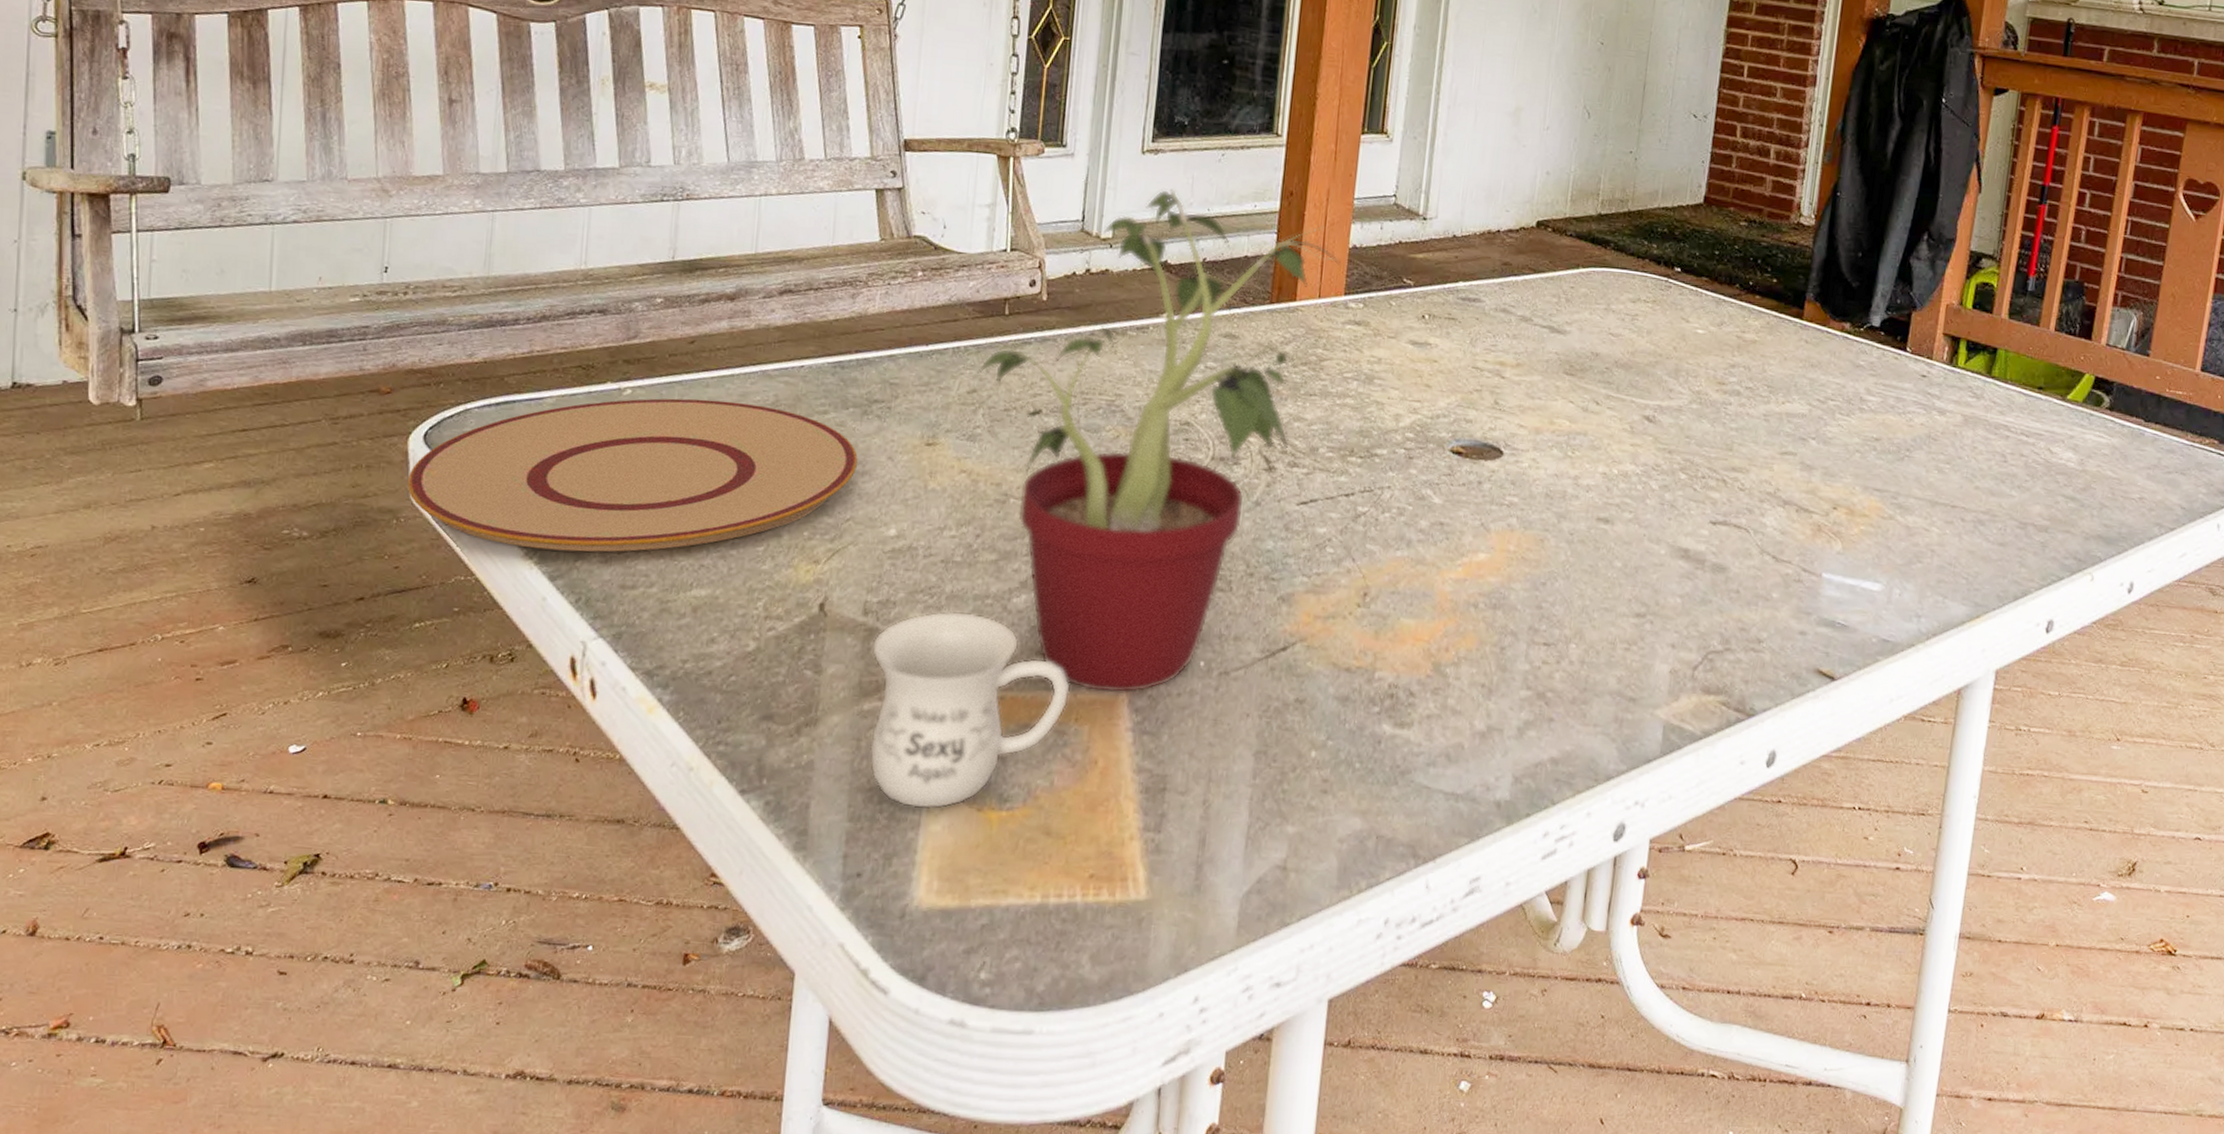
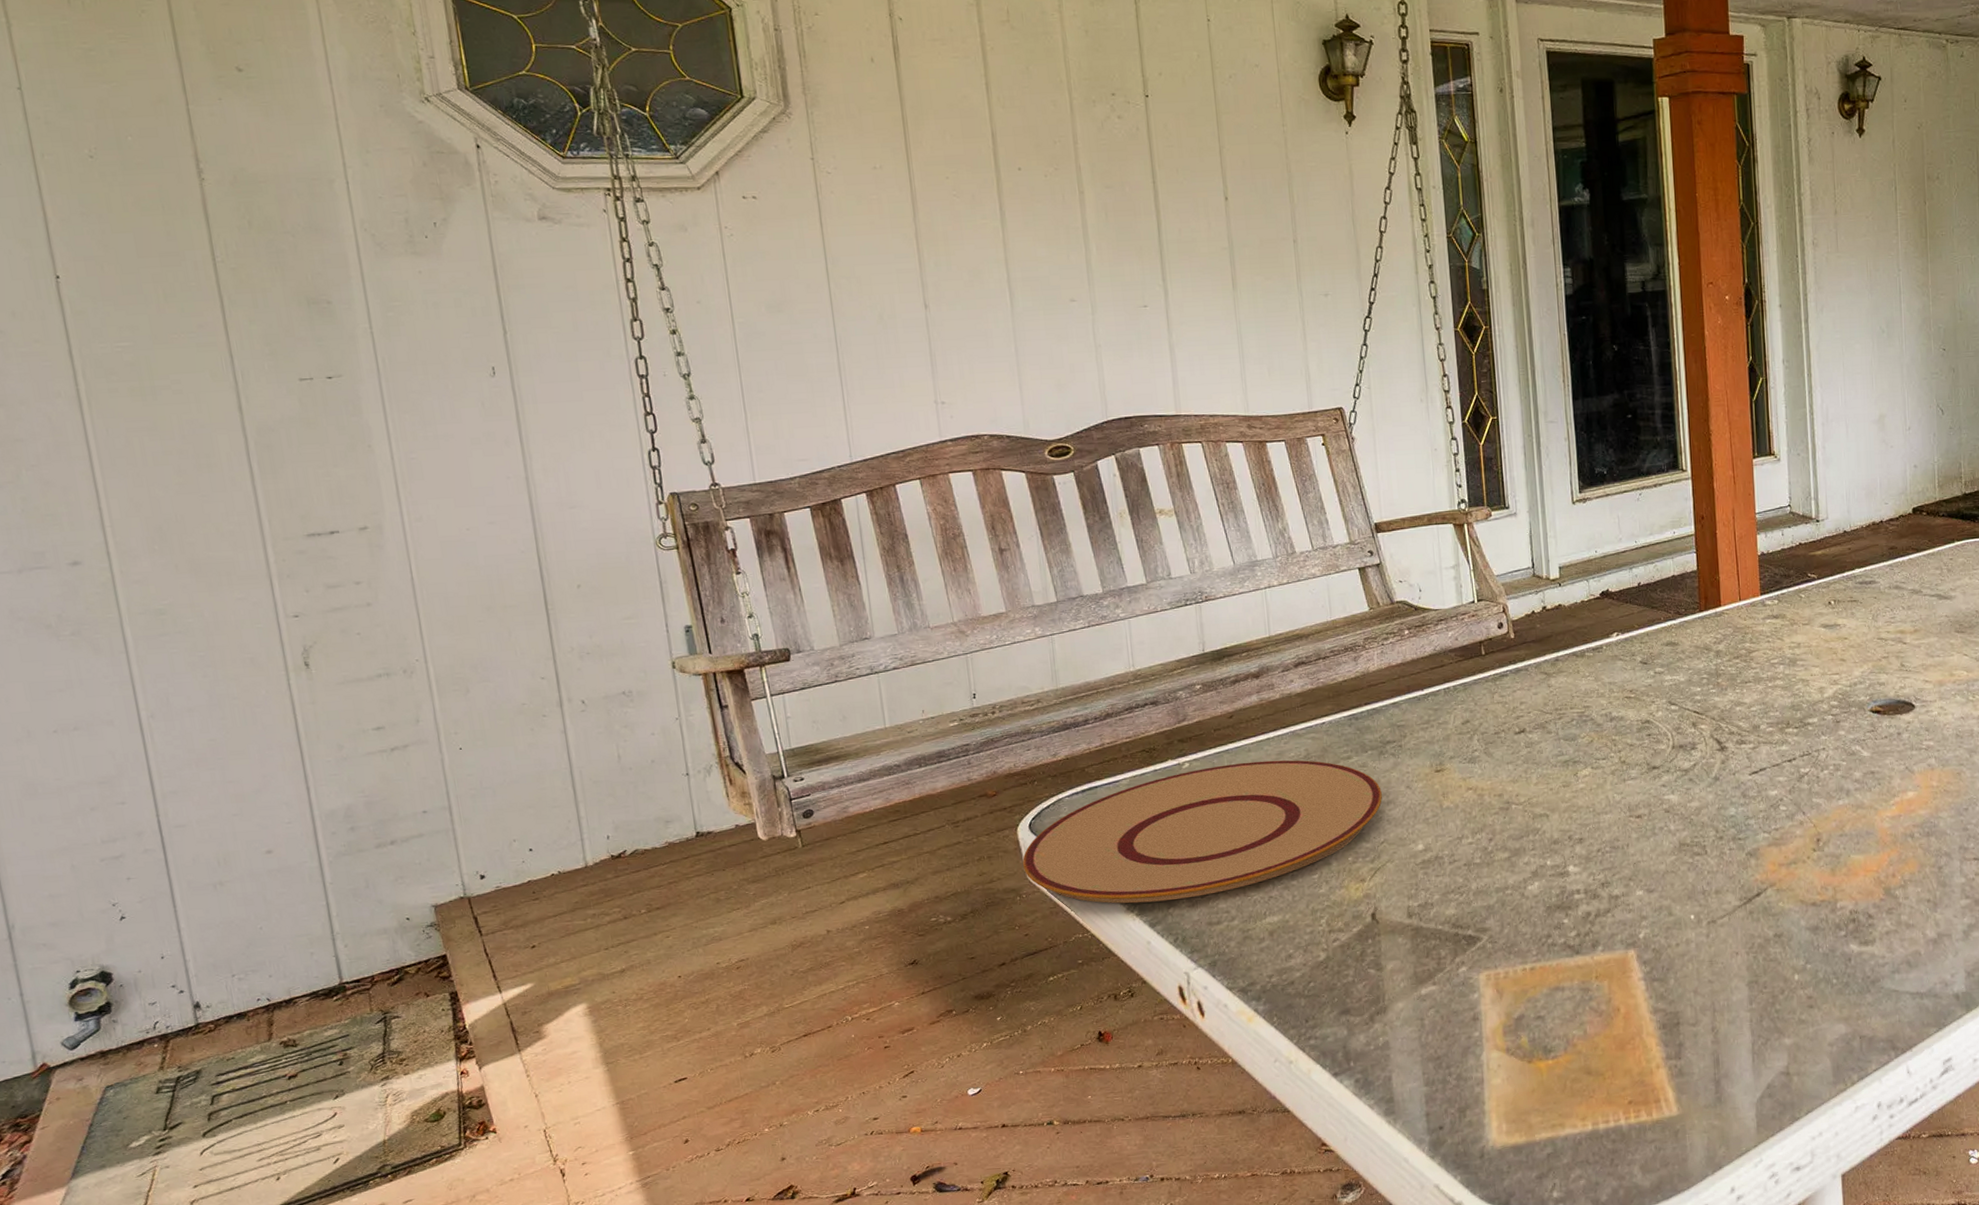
mug: present [869,611,1072,810] -> none [1419,903,1588,1068]
potted plant: present [977,189,1341,693] -> none [1467,529,1753,952]

